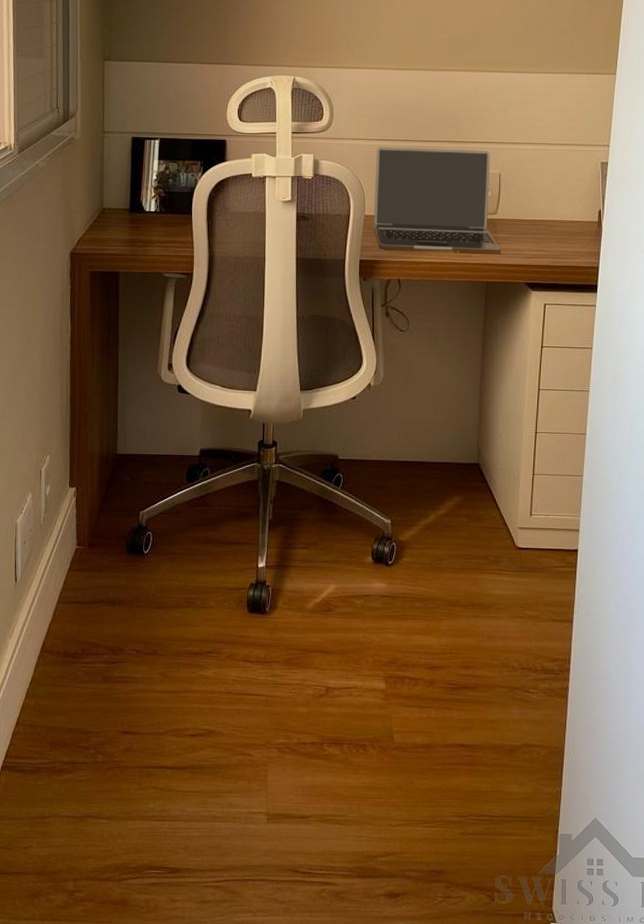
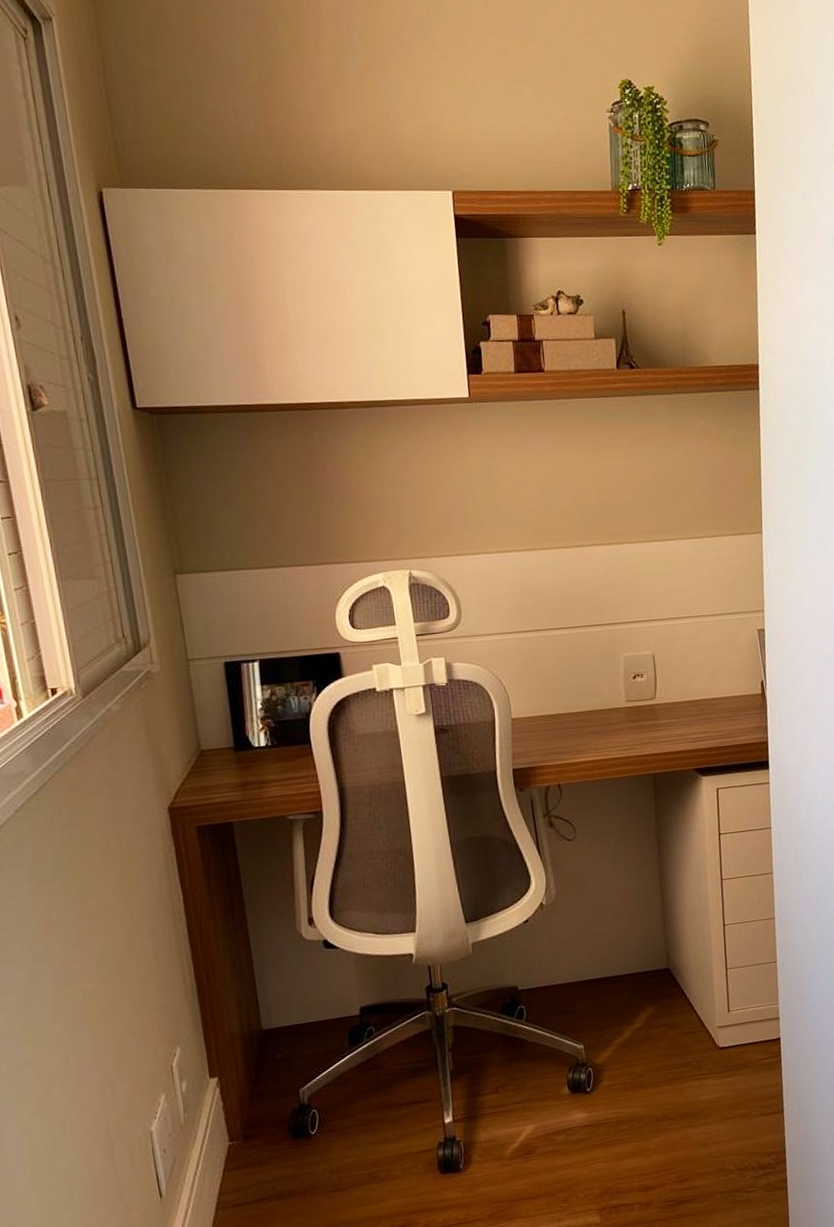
laptop: present [374,147,502,253] -> none [515,630,666,754]

